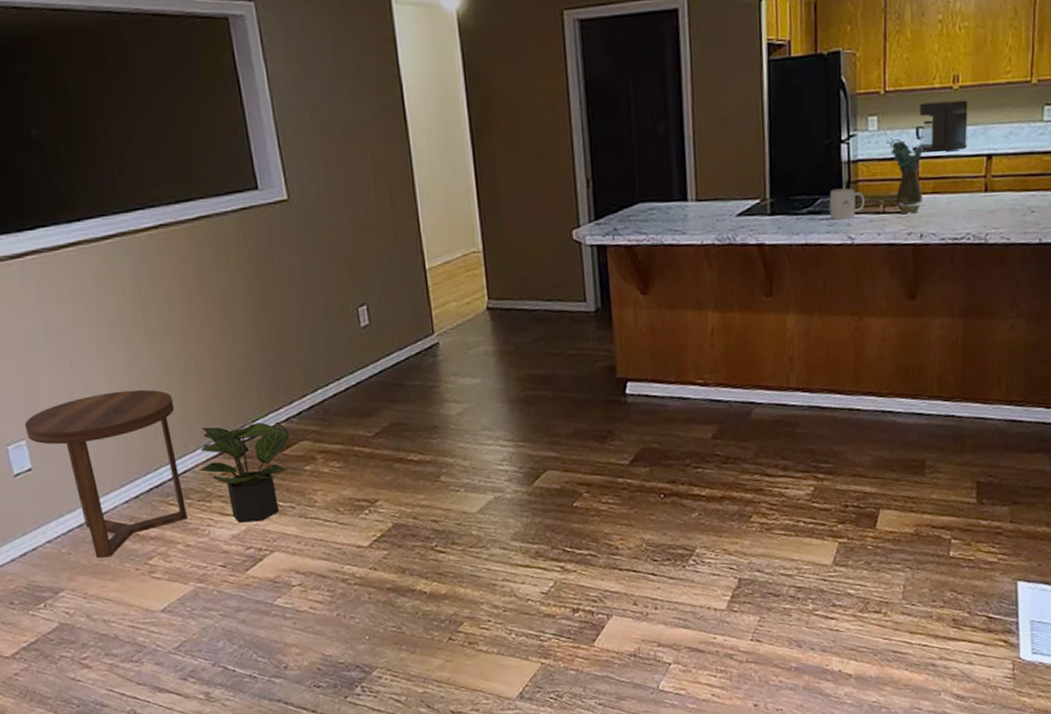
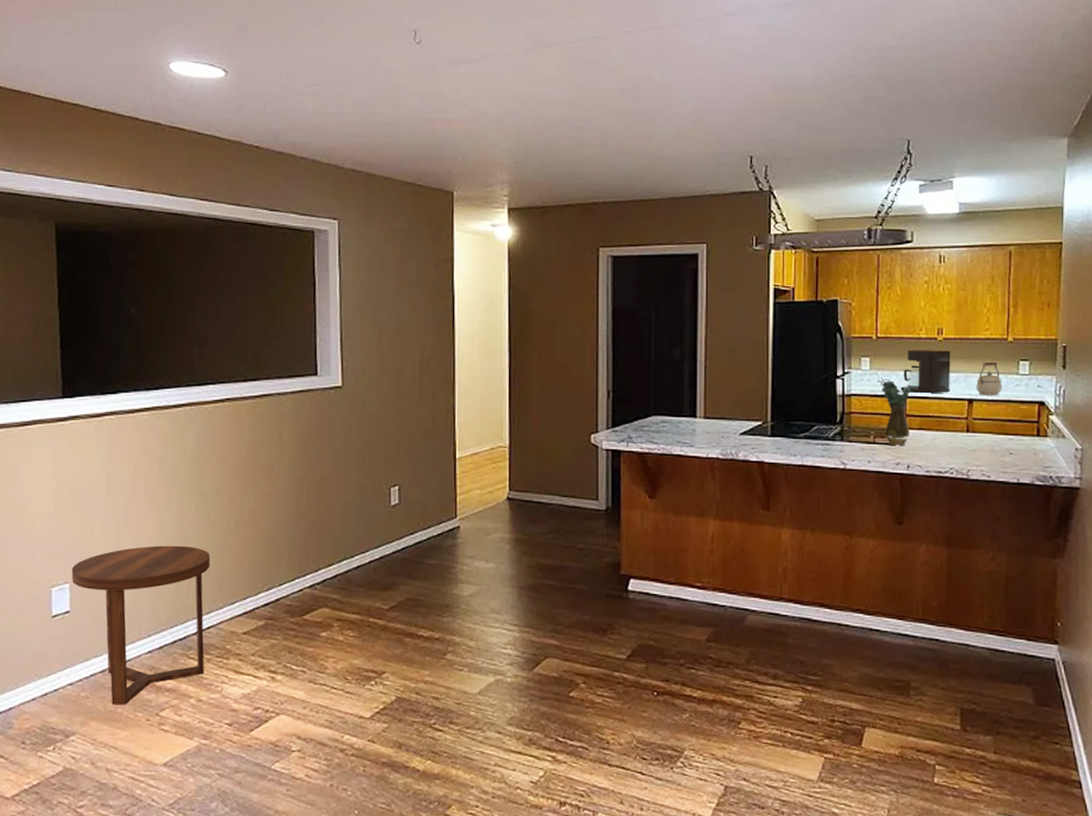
potted plant: present [199,421,289,523] -> none [222,586,311,683]
mug: present [829,188,865,220] -> none [824,418,857,446]
kettle: none [995,108,1025,149] -> present [975,361,1003,396]

